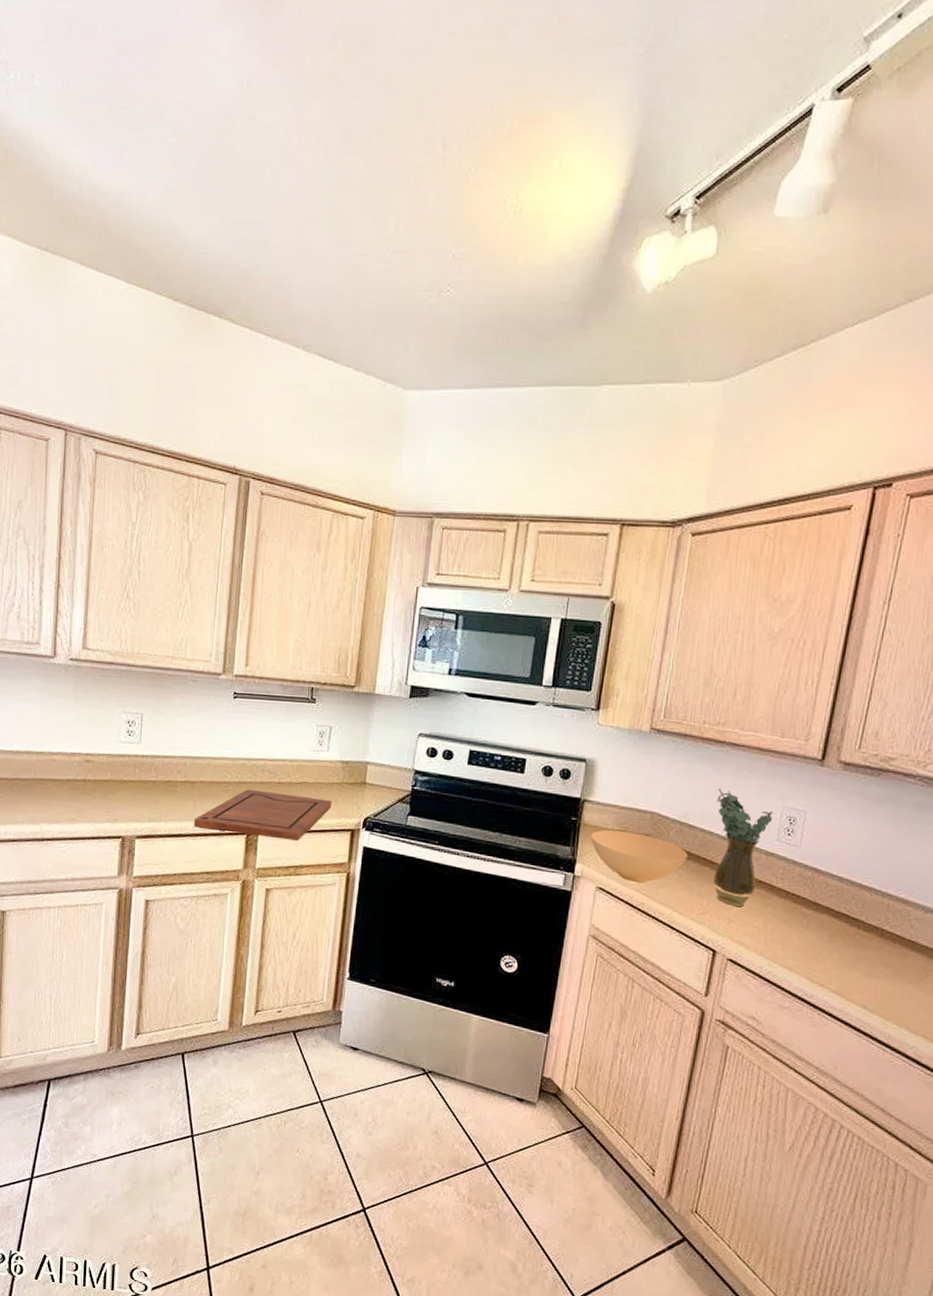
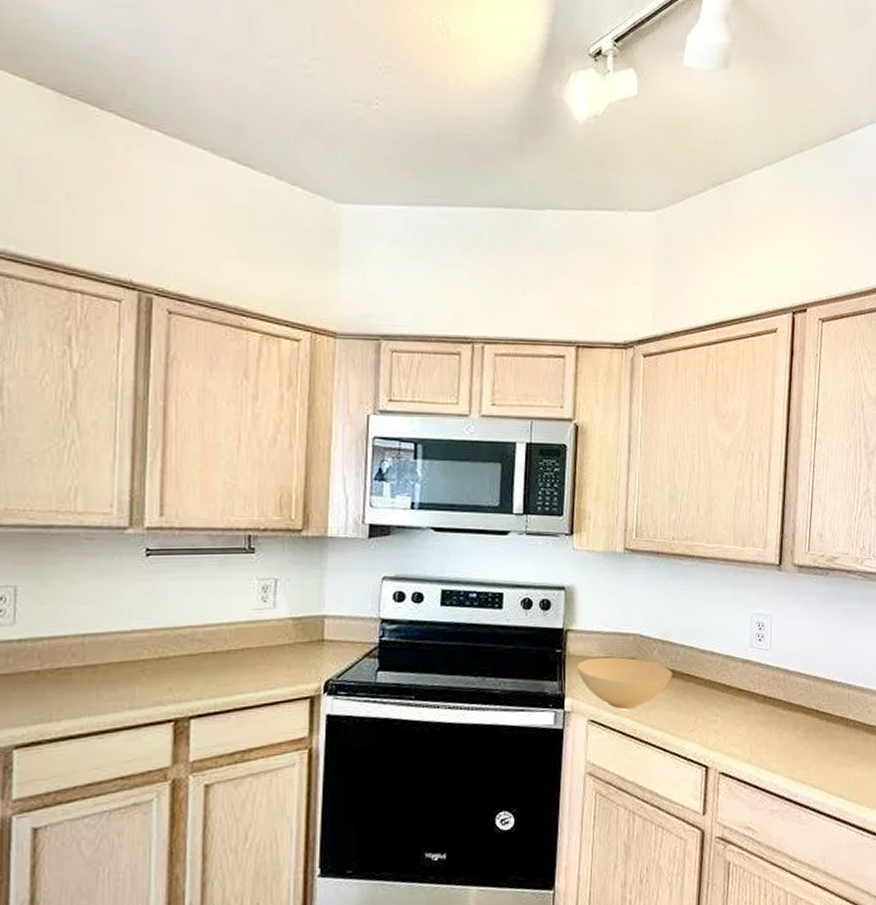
cutting board: present [194,789,332,841] -> none [100,664,284,723]
vase: present [713,789,773,907] -> none [693,603,744,719]

